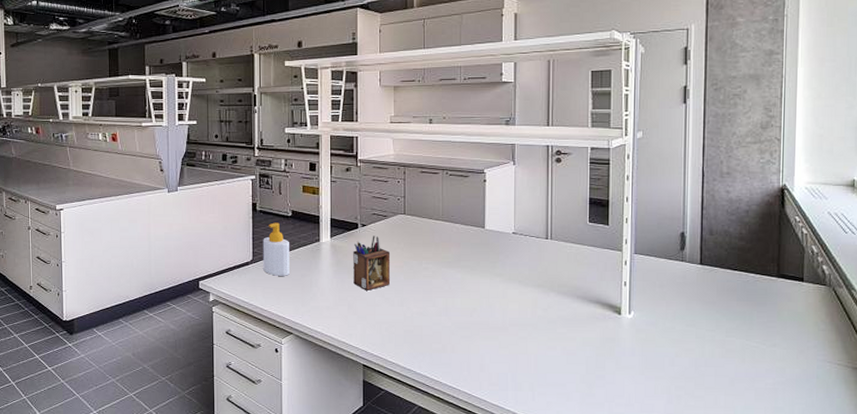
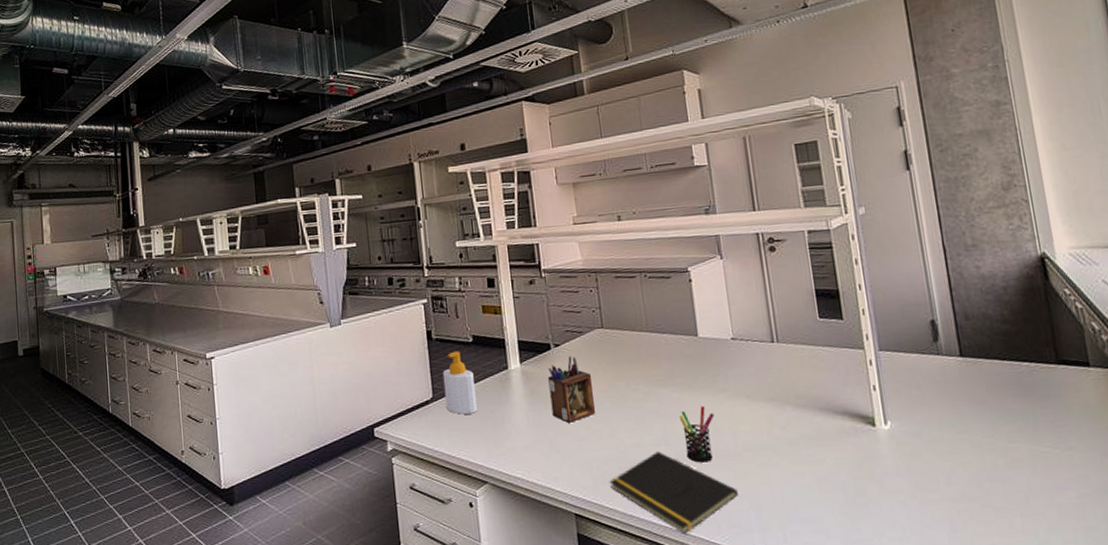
notepad: none [394,320,500,388] -> present [609,451,738,534]
pen holder: none [459,286,489,332] -> present [678,405,715,463]

